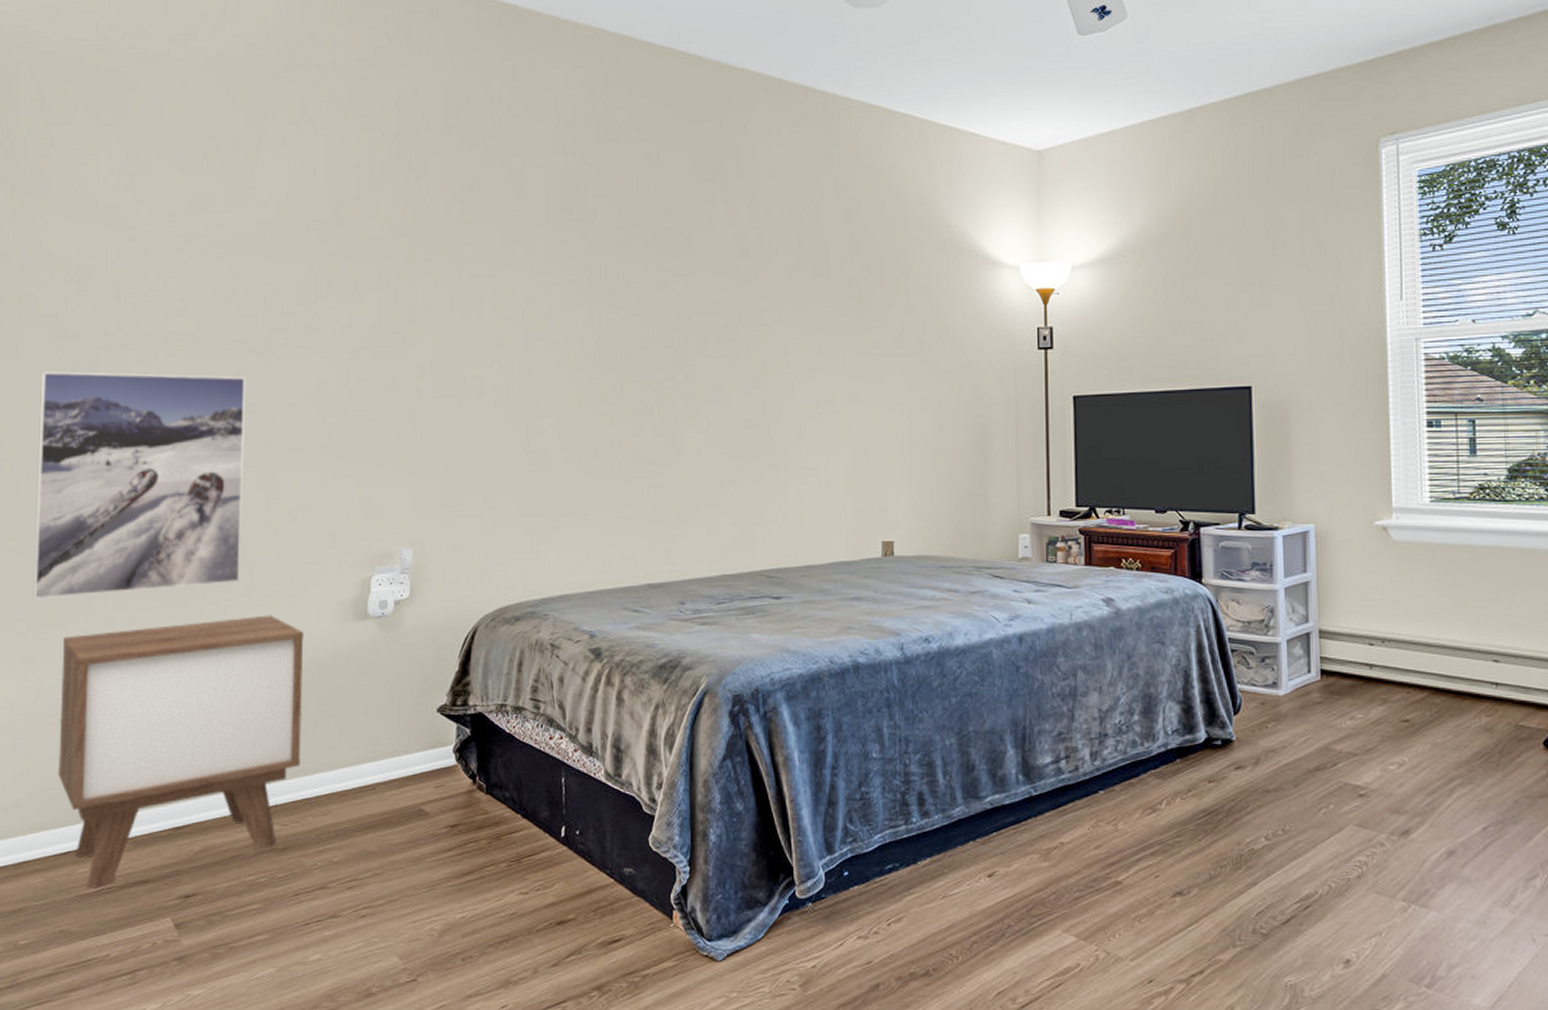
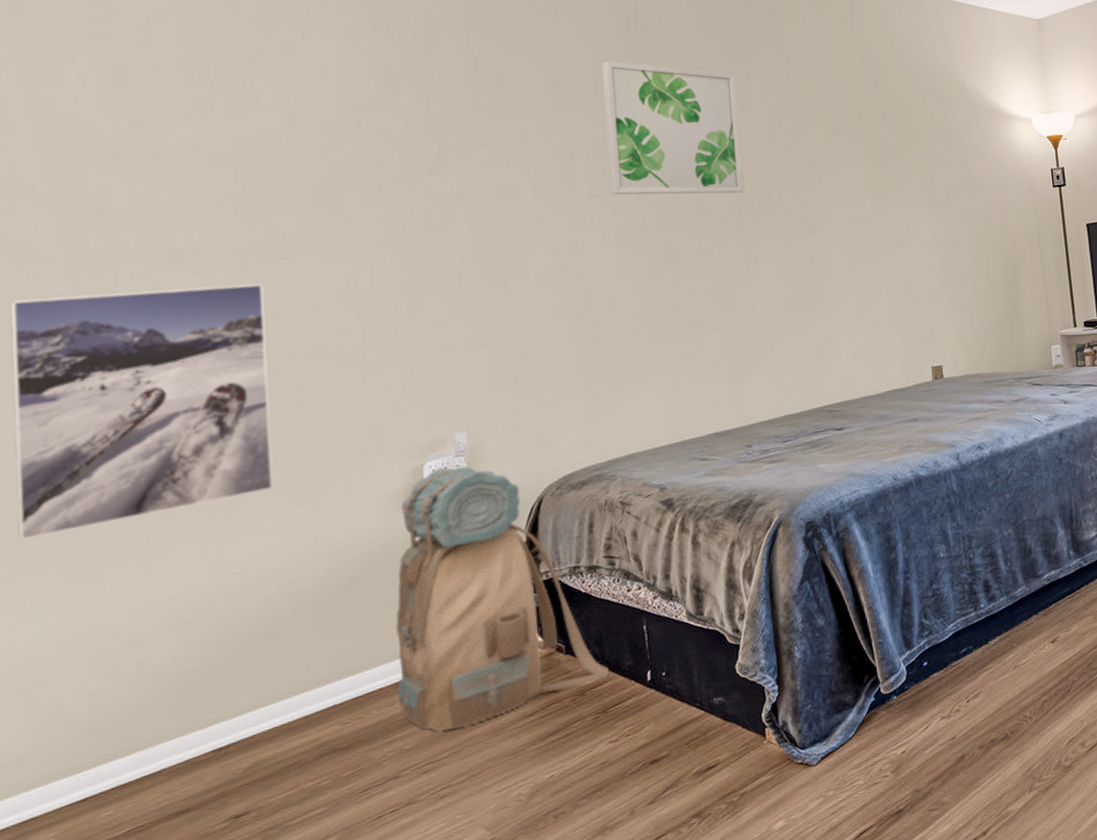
nightstand: present [57,615,304,889] -> none [62,517,359,831]
backpack: none [331,582,525,851] -> present [395,466,609,731]
wall art: none [567,172,702,326] -> present [601,61,745,195]

